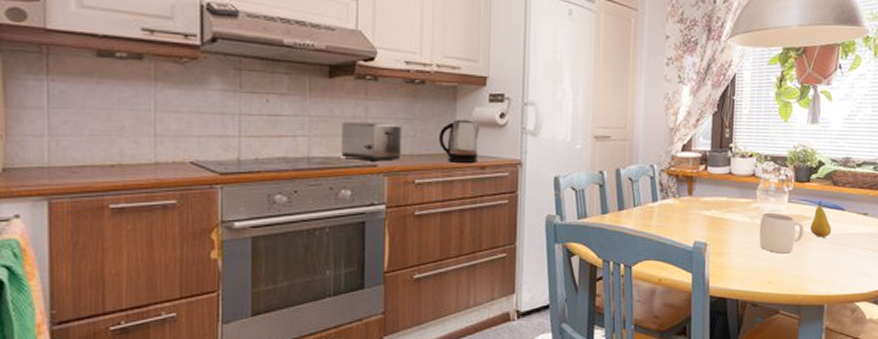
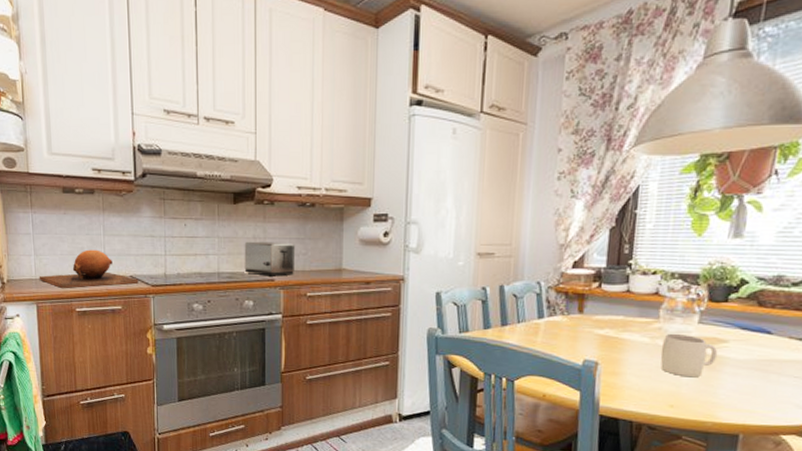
chopping board: none [54,129,202,180] -> present [39,249,139,289]
kettle: present [438,119,481,163] -> none [327,238,366,278]
fruit: present [810,200,832,238] -> none [725,322,754,363]

